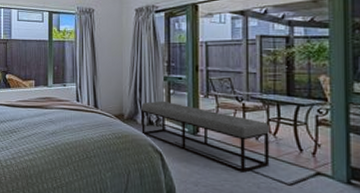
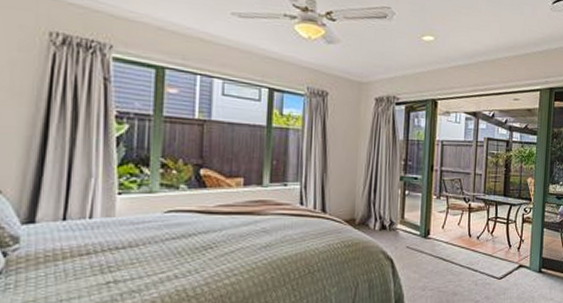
bench: present [141,100,270,173] -> none [373,202,488,272]

